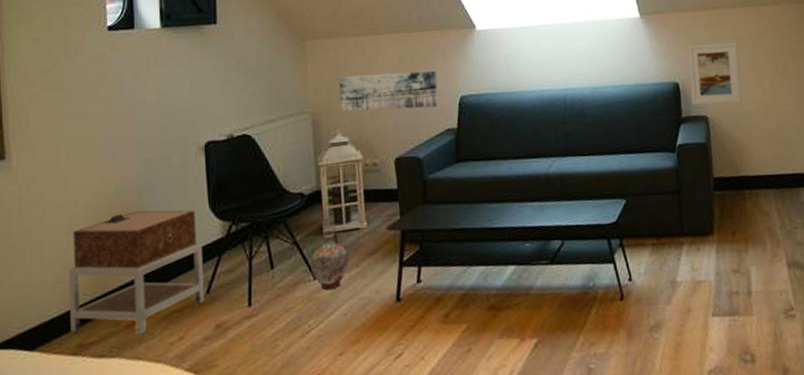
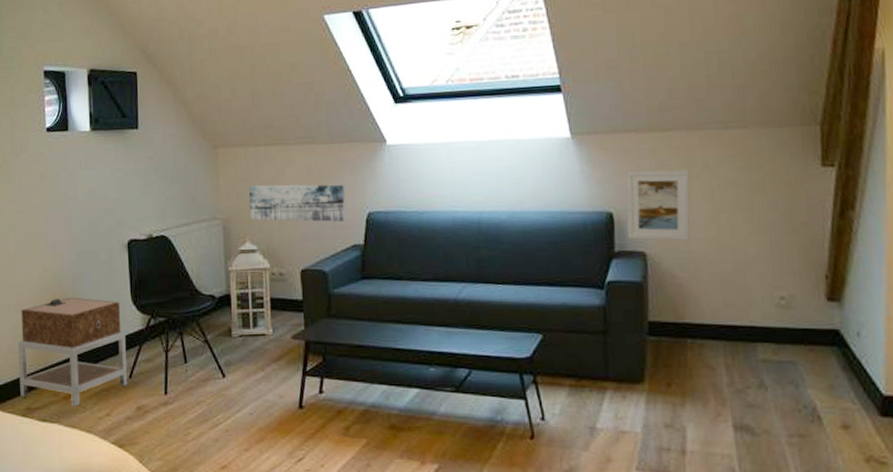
ceramic jug: present [310,230,350,290] -> none [220,333,256,388]

